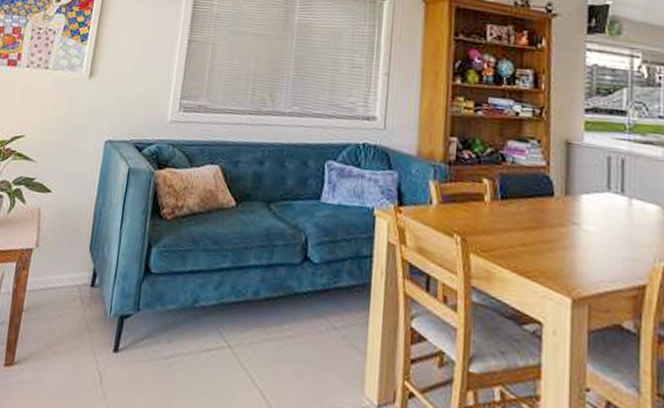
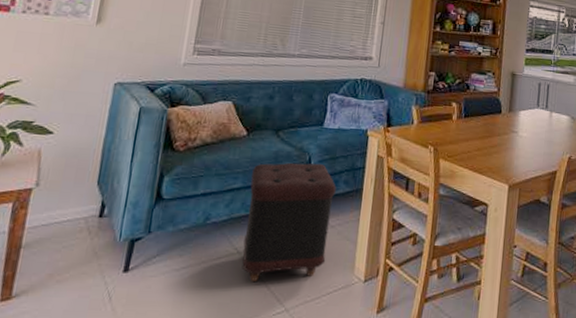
ottoman: none [233,241,339,390] -> present [242,162,336,283]

